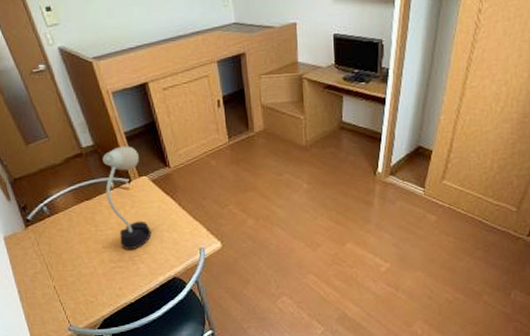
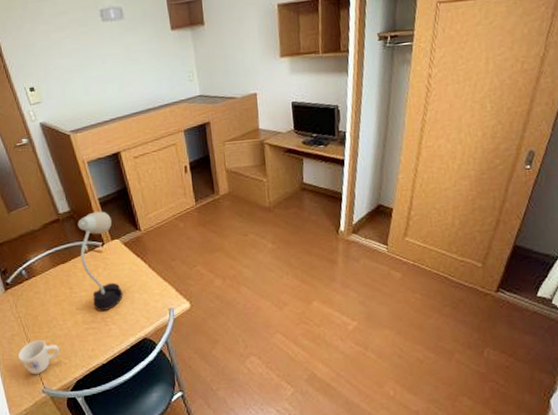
mug: none [41,278,86,312] -> present [17,339,60,374]

